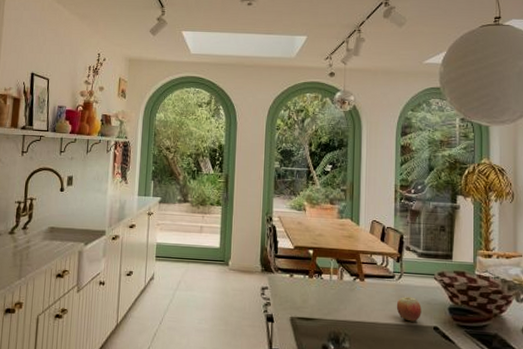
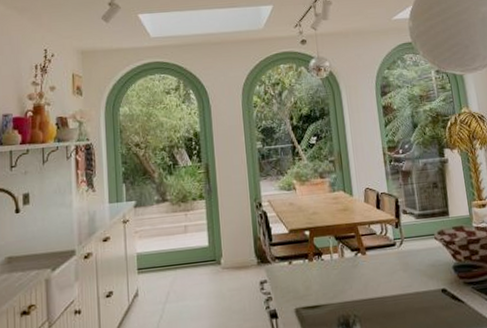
apple: present [396,297,422,322] -> none [401,262,428,289]

